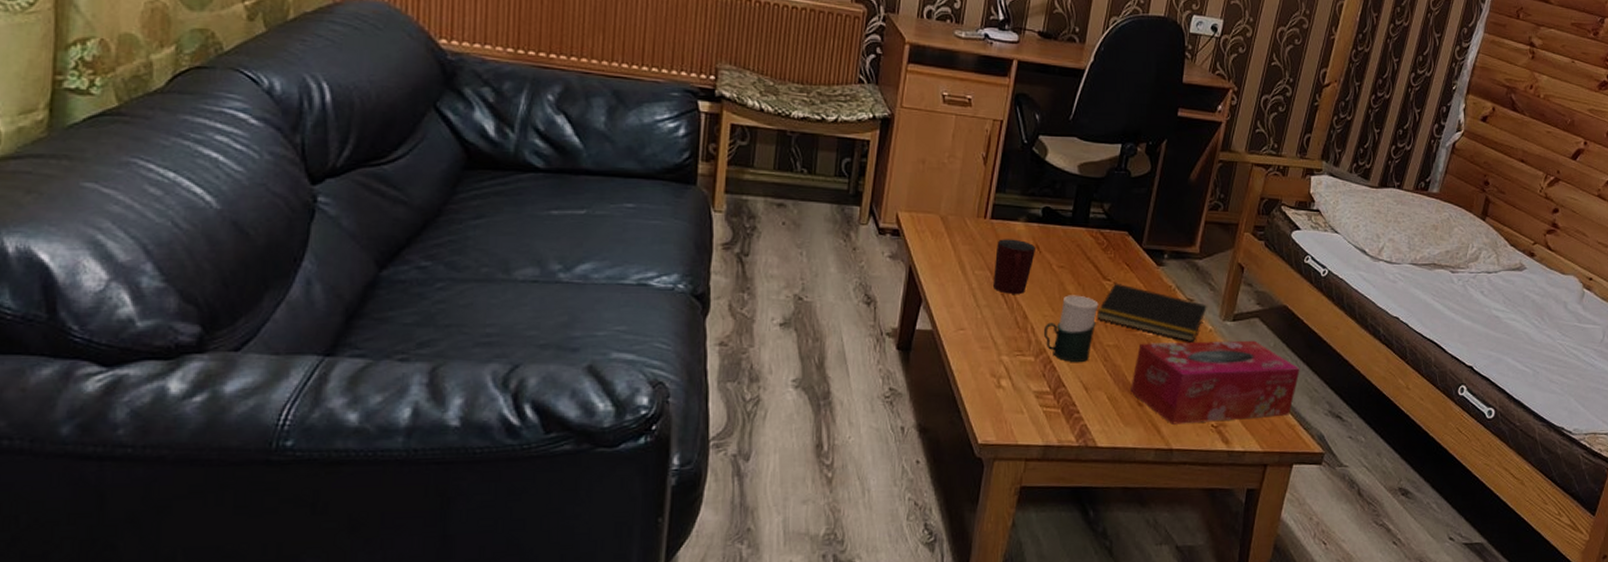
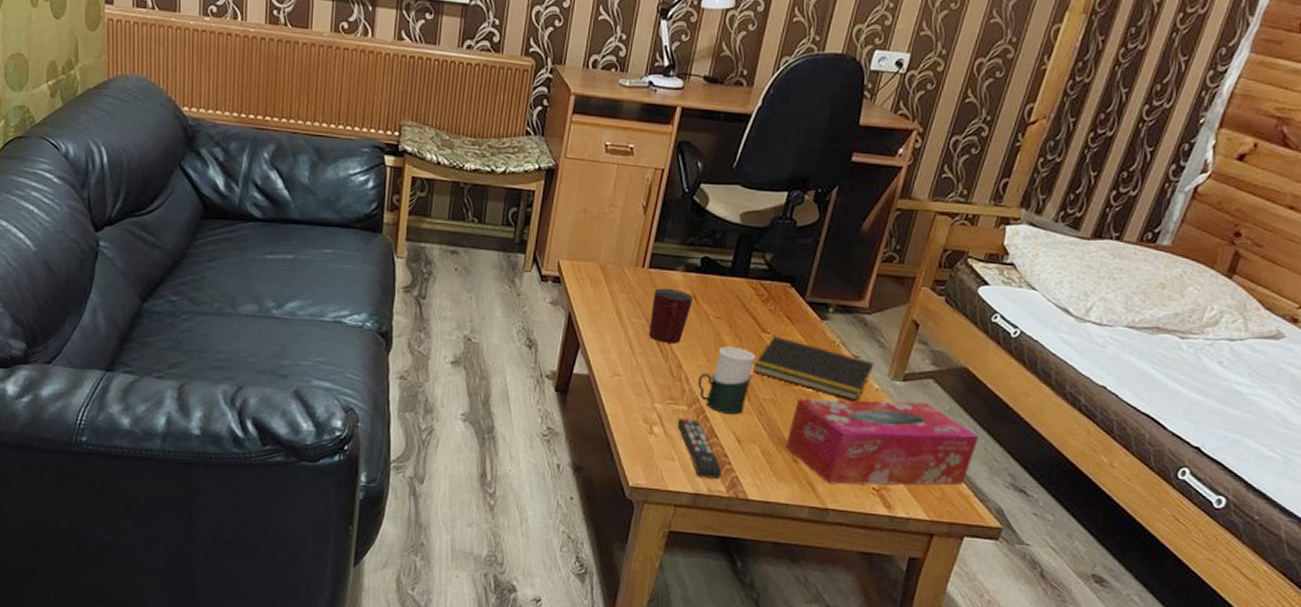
remote control: none [1025,369,1071,429] -> present [677,418,722,480]

